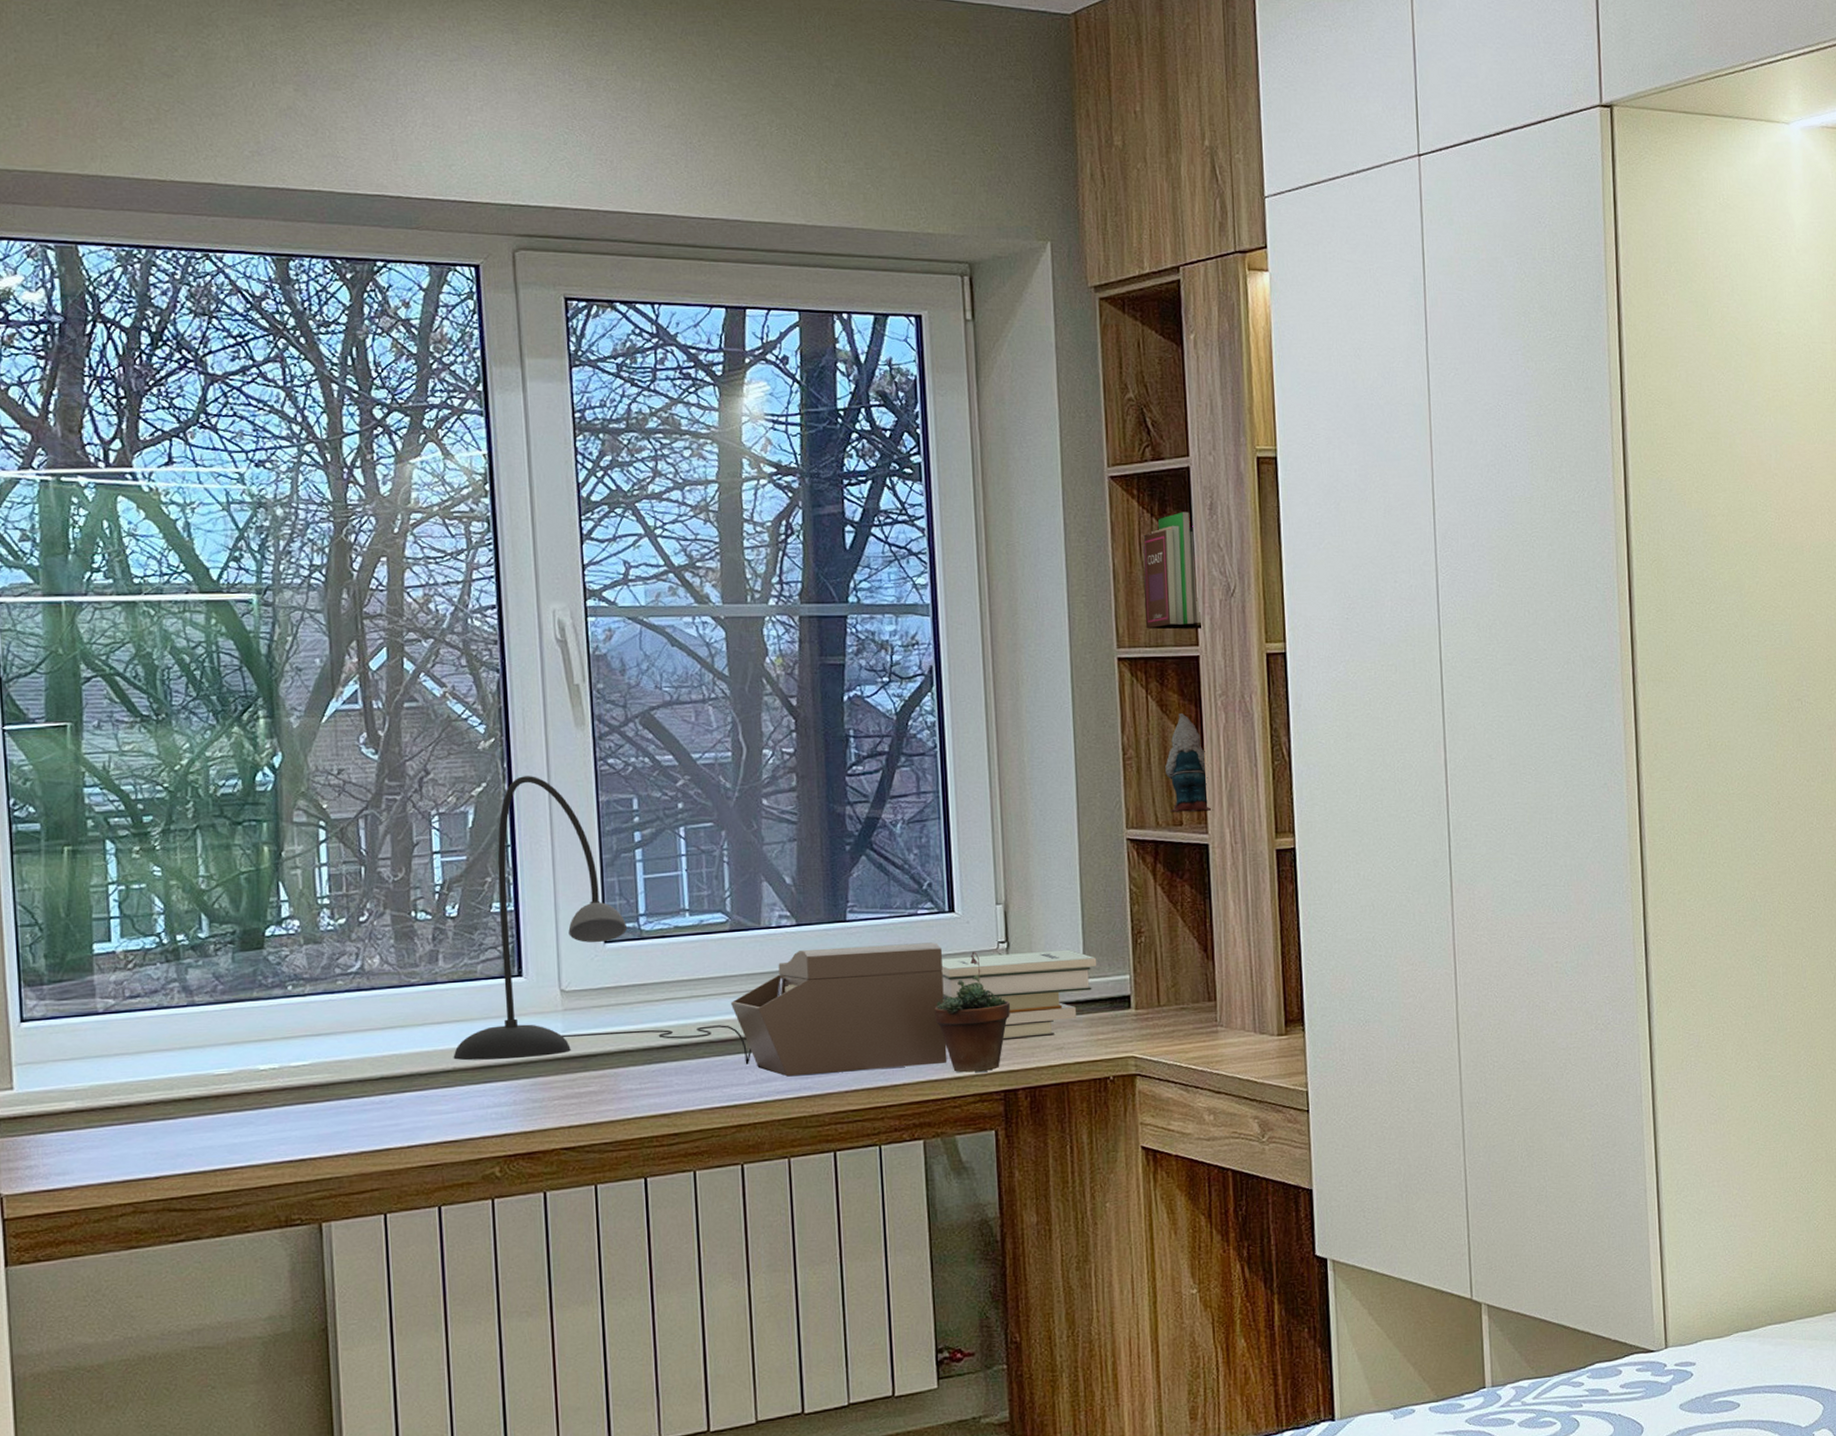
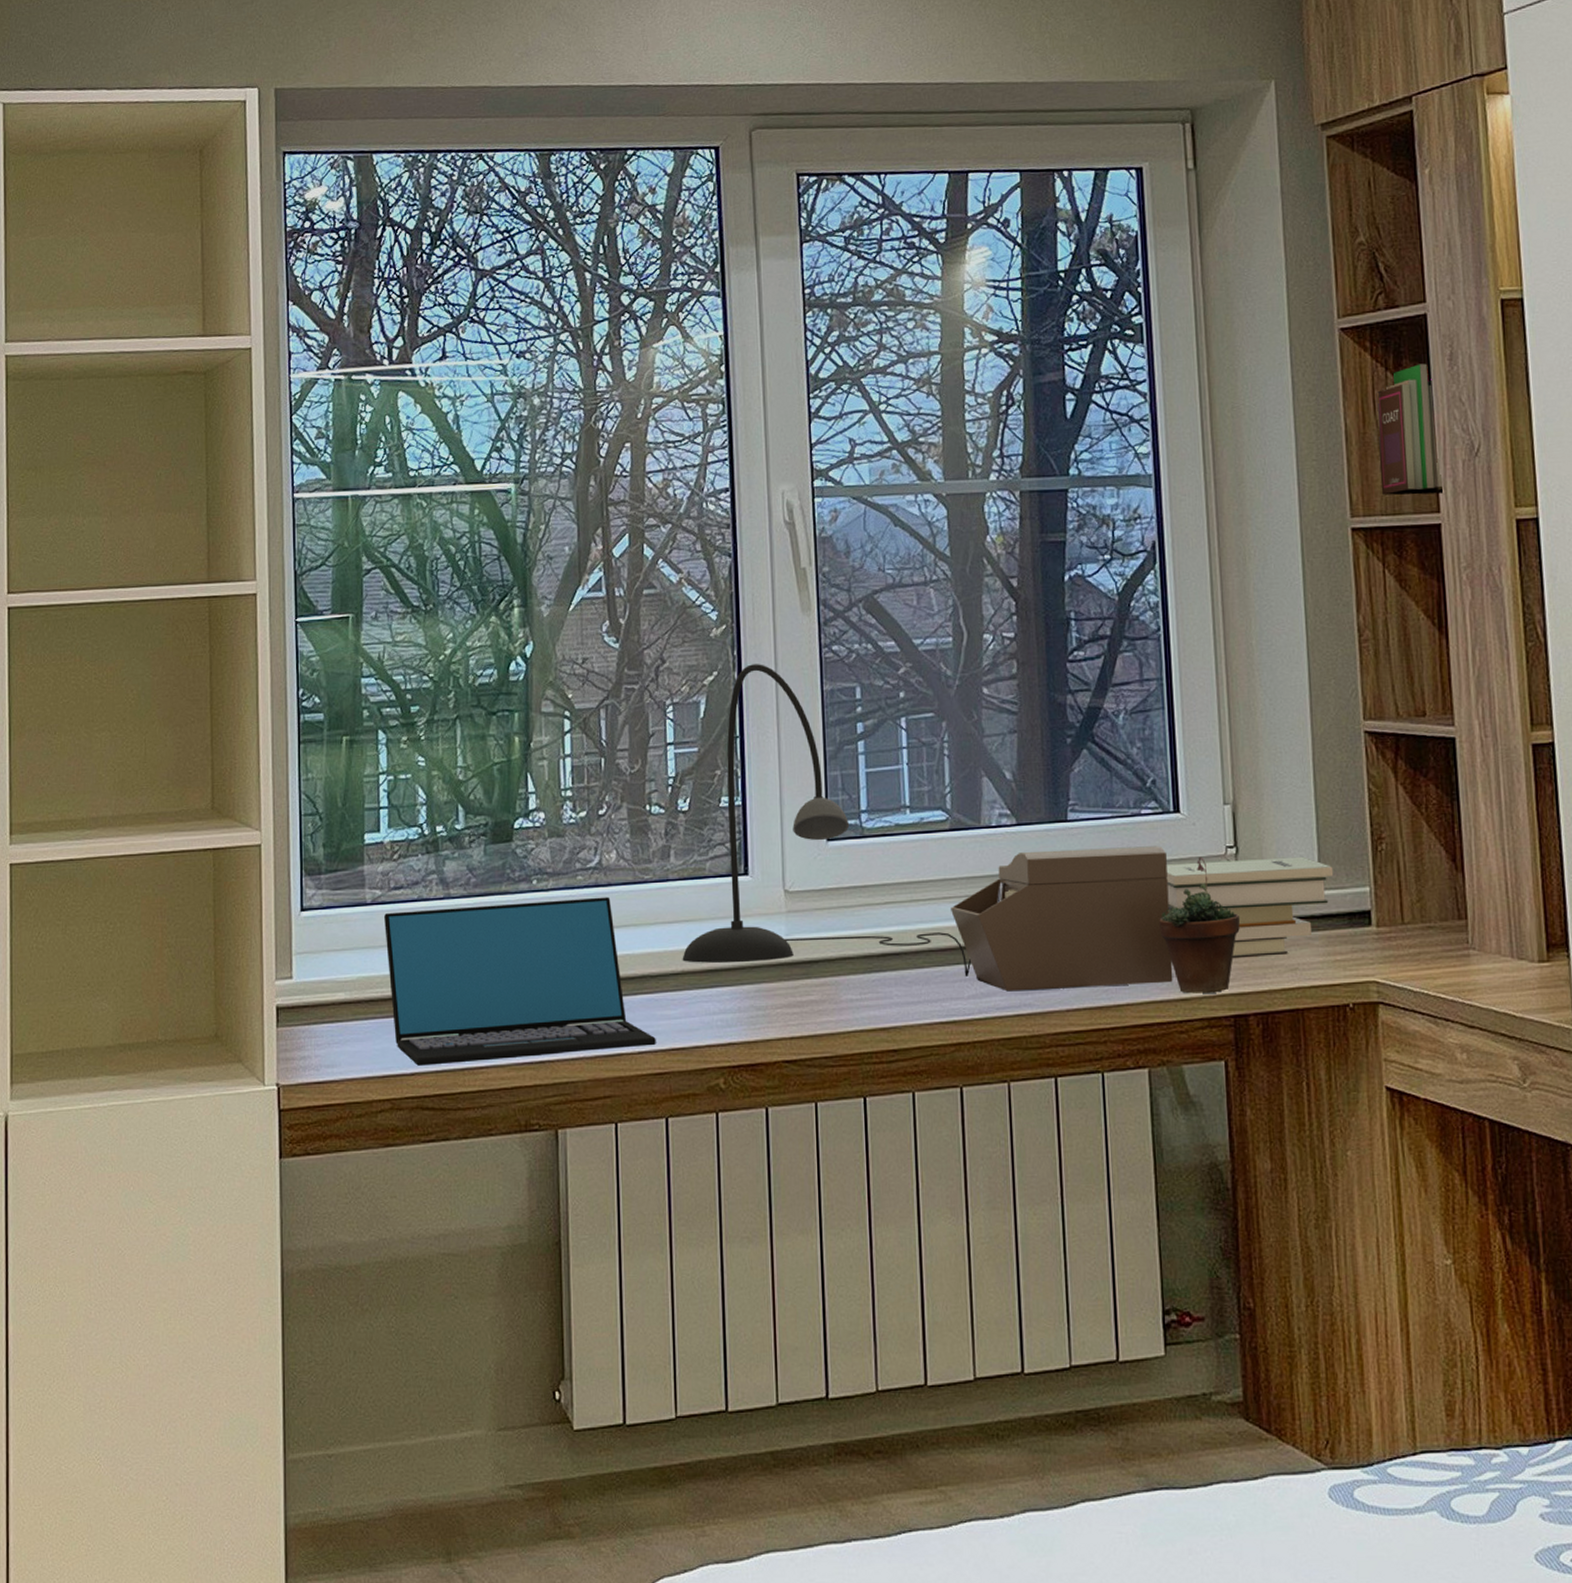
laptop: none [119,1000,427,1169] -> present [384,897,656,1066]
decorative figurine: present [1165,713,1211,813] -> none [1405,589,1457,702]

